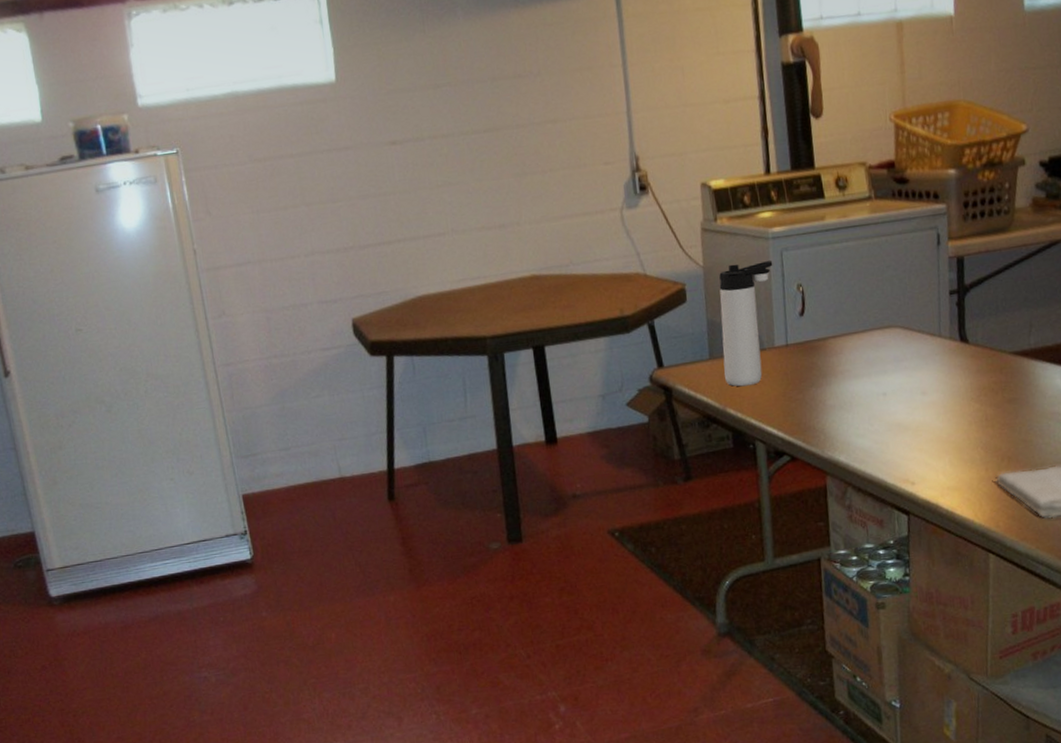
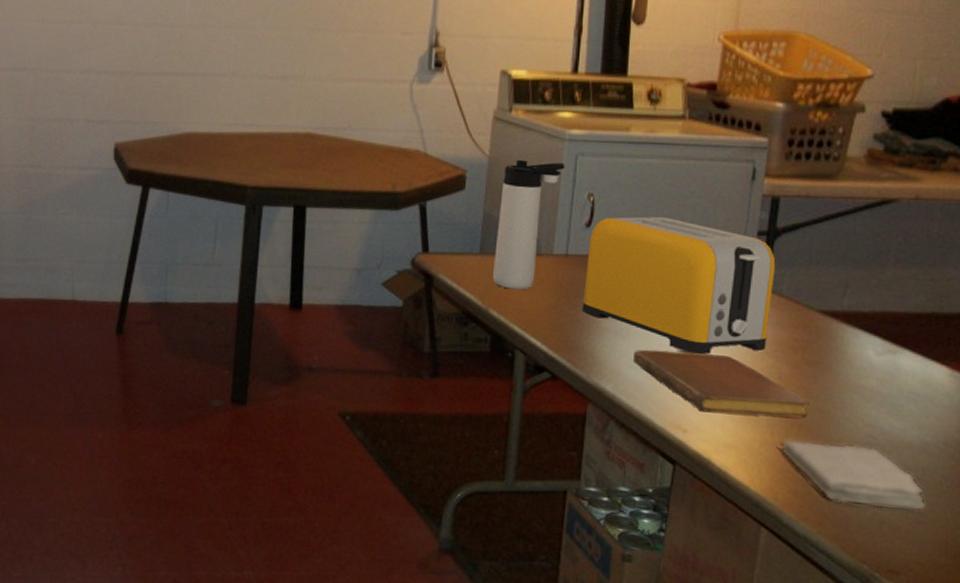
toaster: none [804,293,971,413] -> present [583,216,776,354]
notebook: none [859,408,1014,463] -> present [634,349,809,419]

